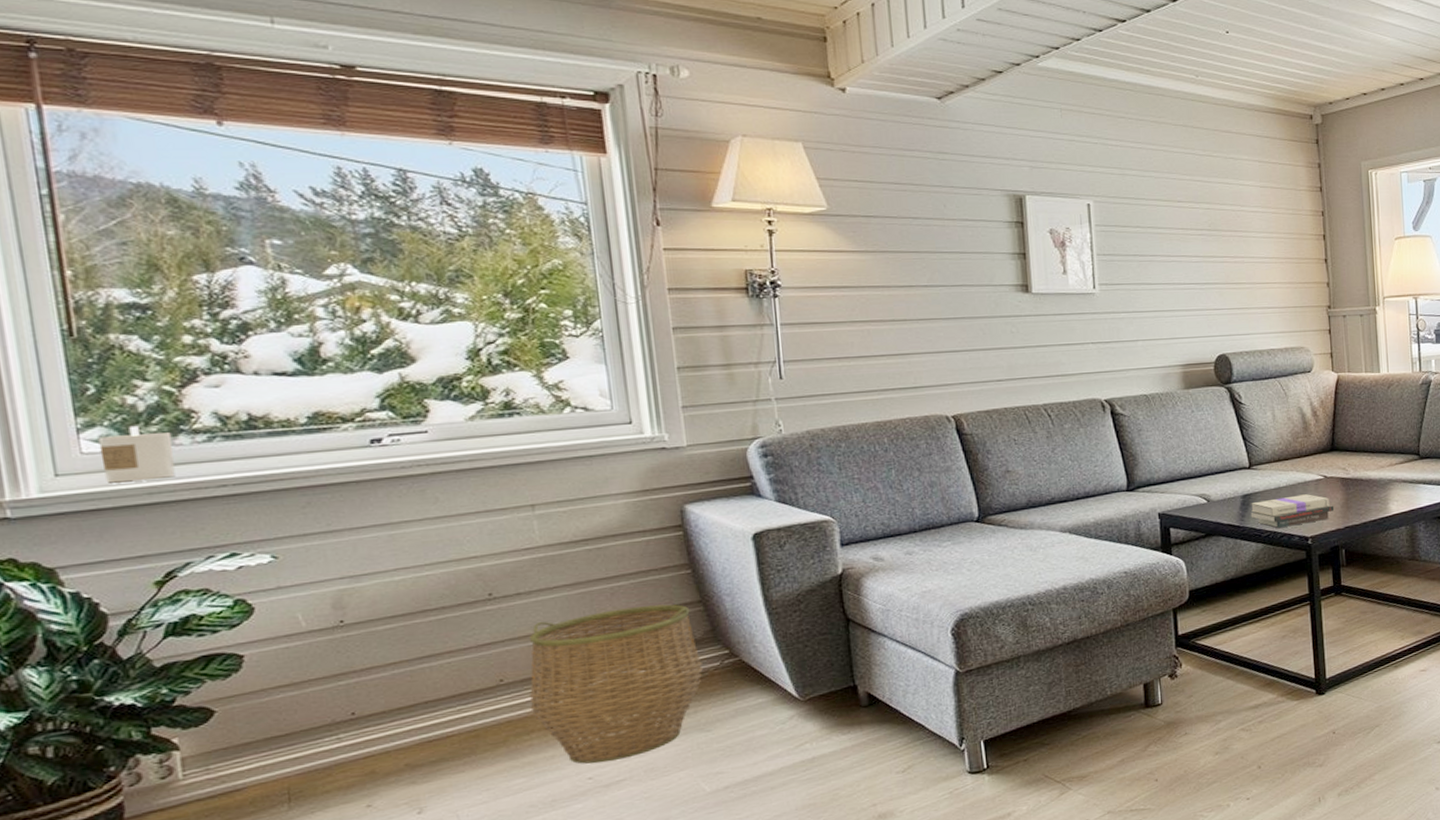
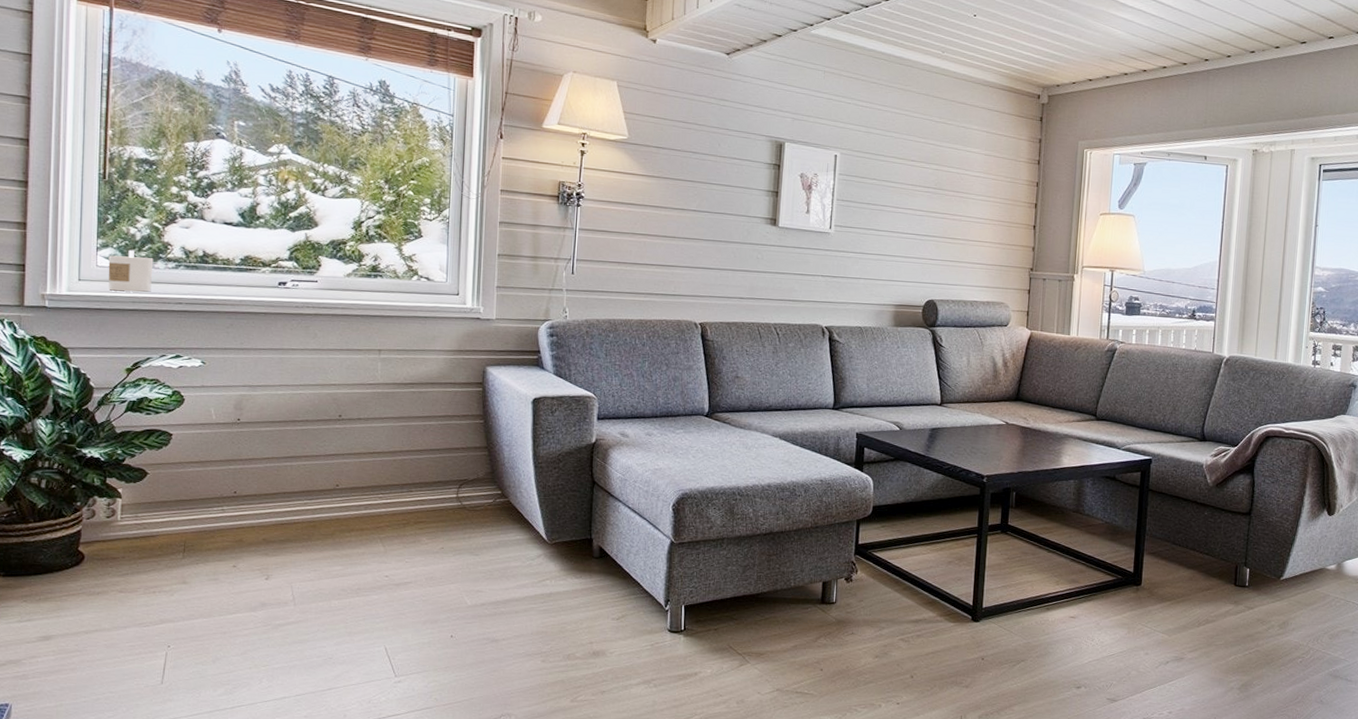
basket: present [528,604,703,764] -> none [353,443,480,565]
books: present [1250,494,1335,529] -> none [935,436,1012,464]

